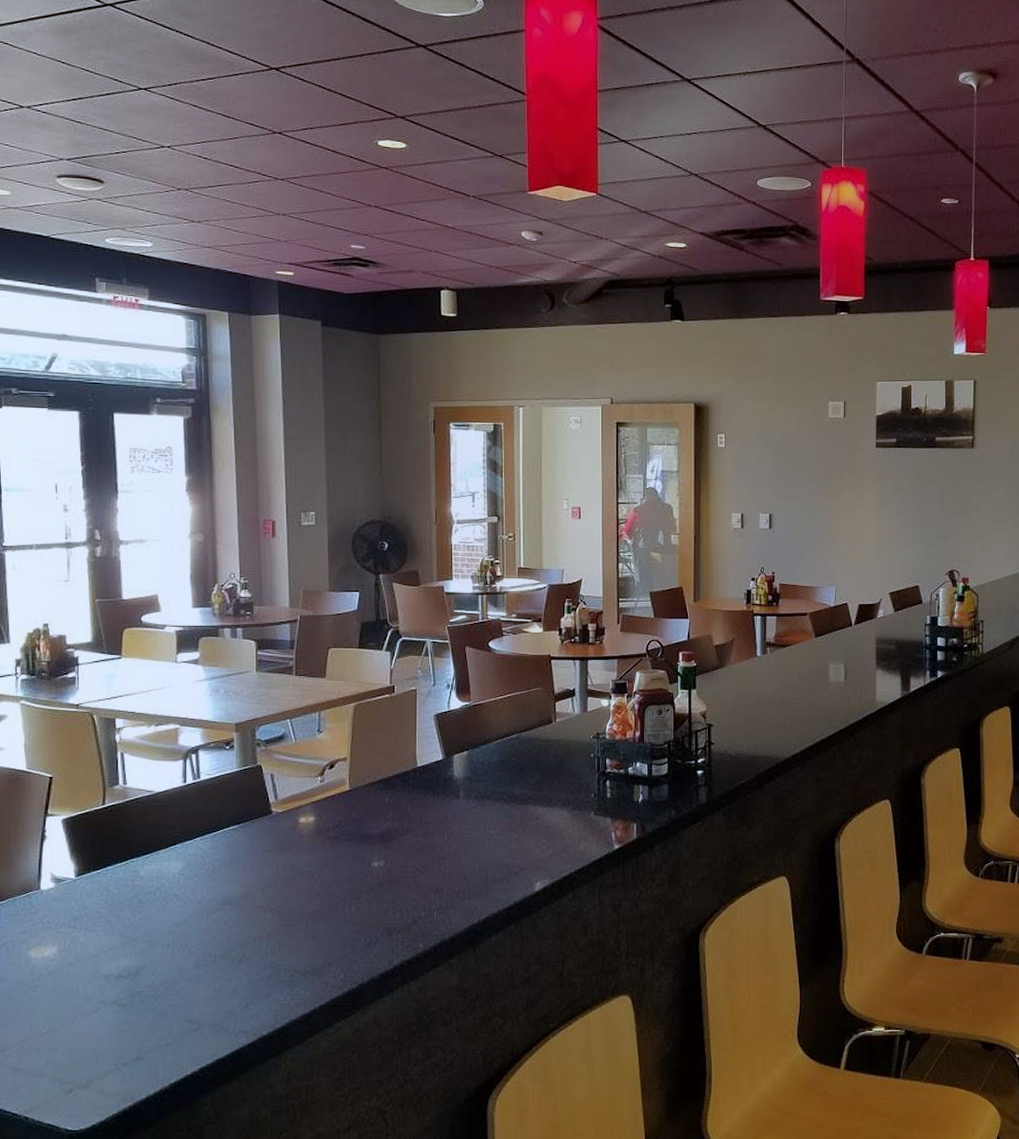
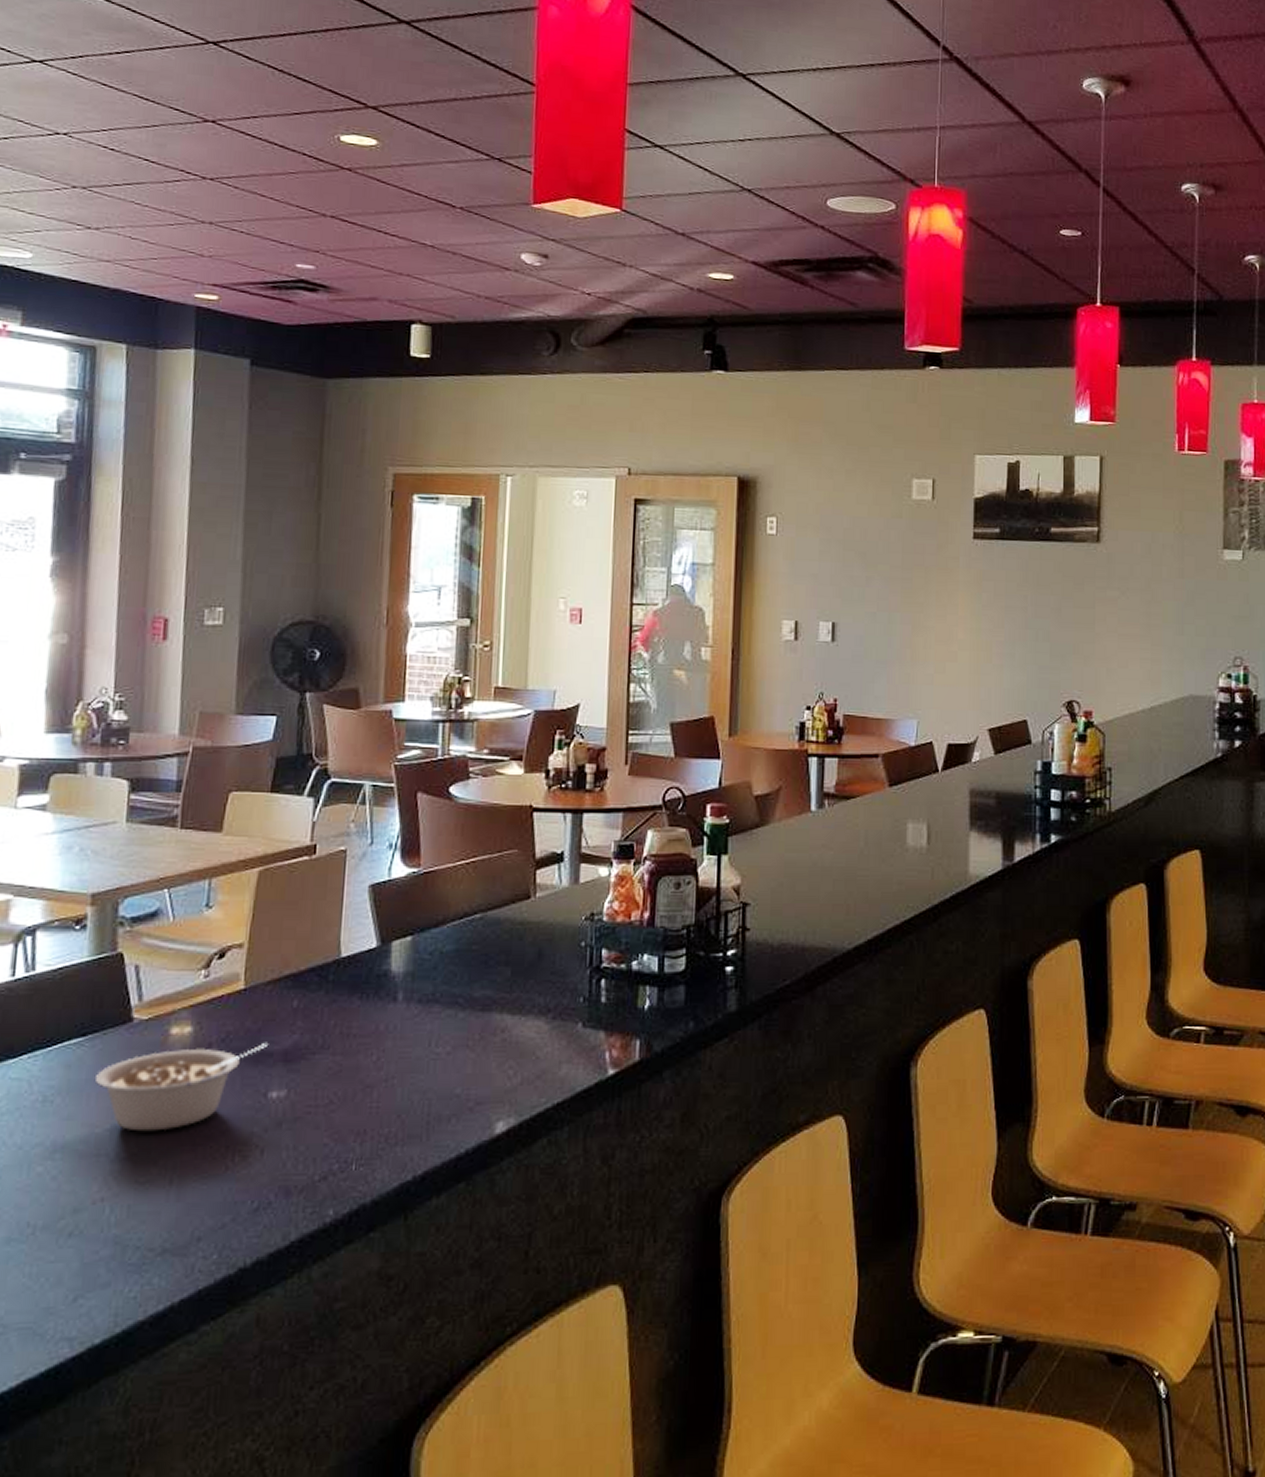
legume: none [249,827,370,891] -> present [95,1042,269,1132]

